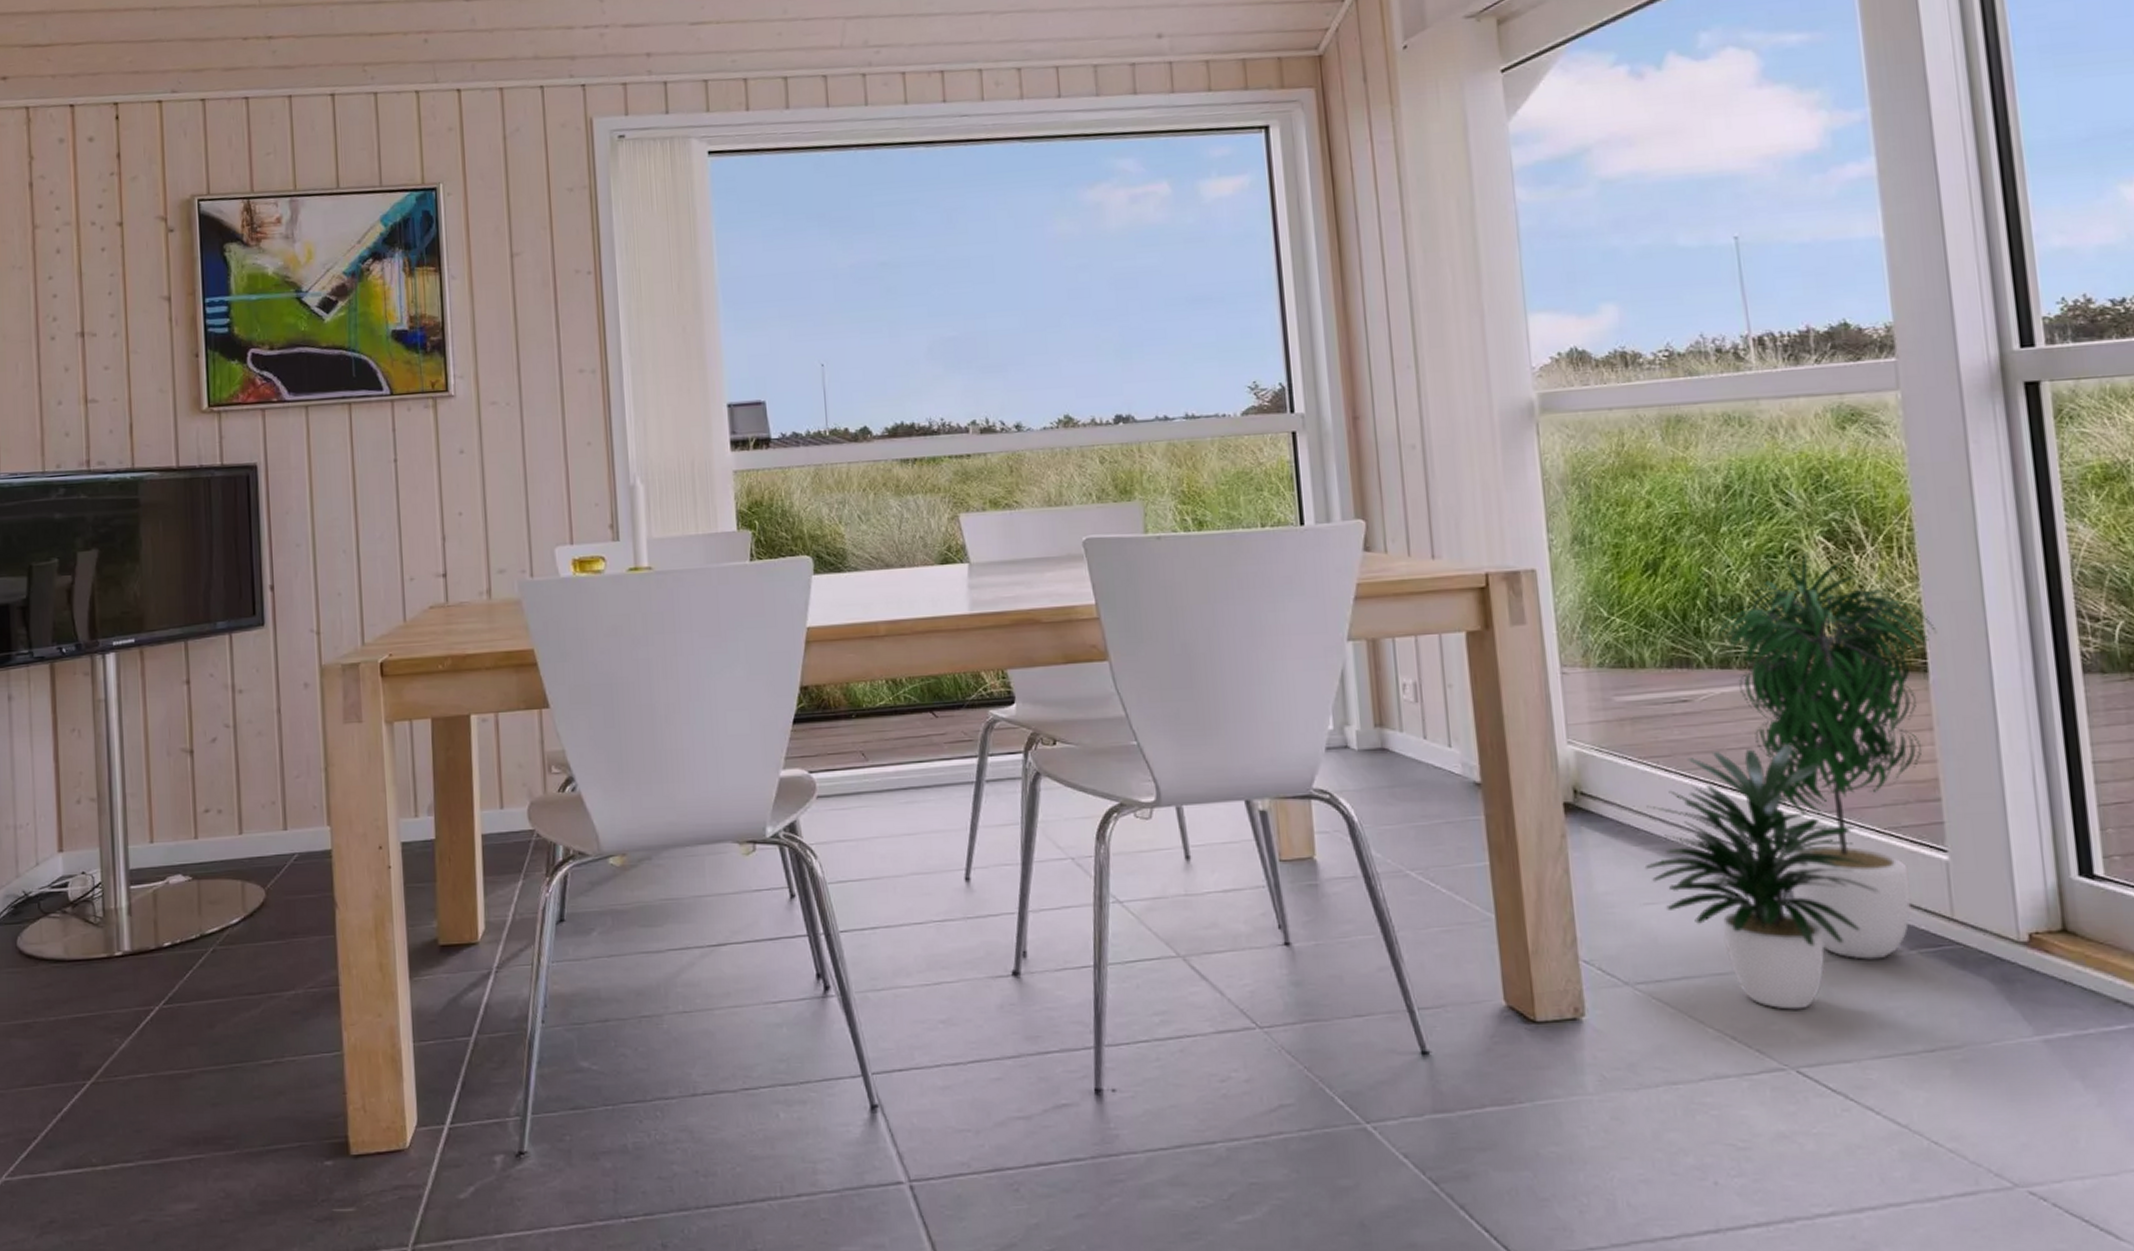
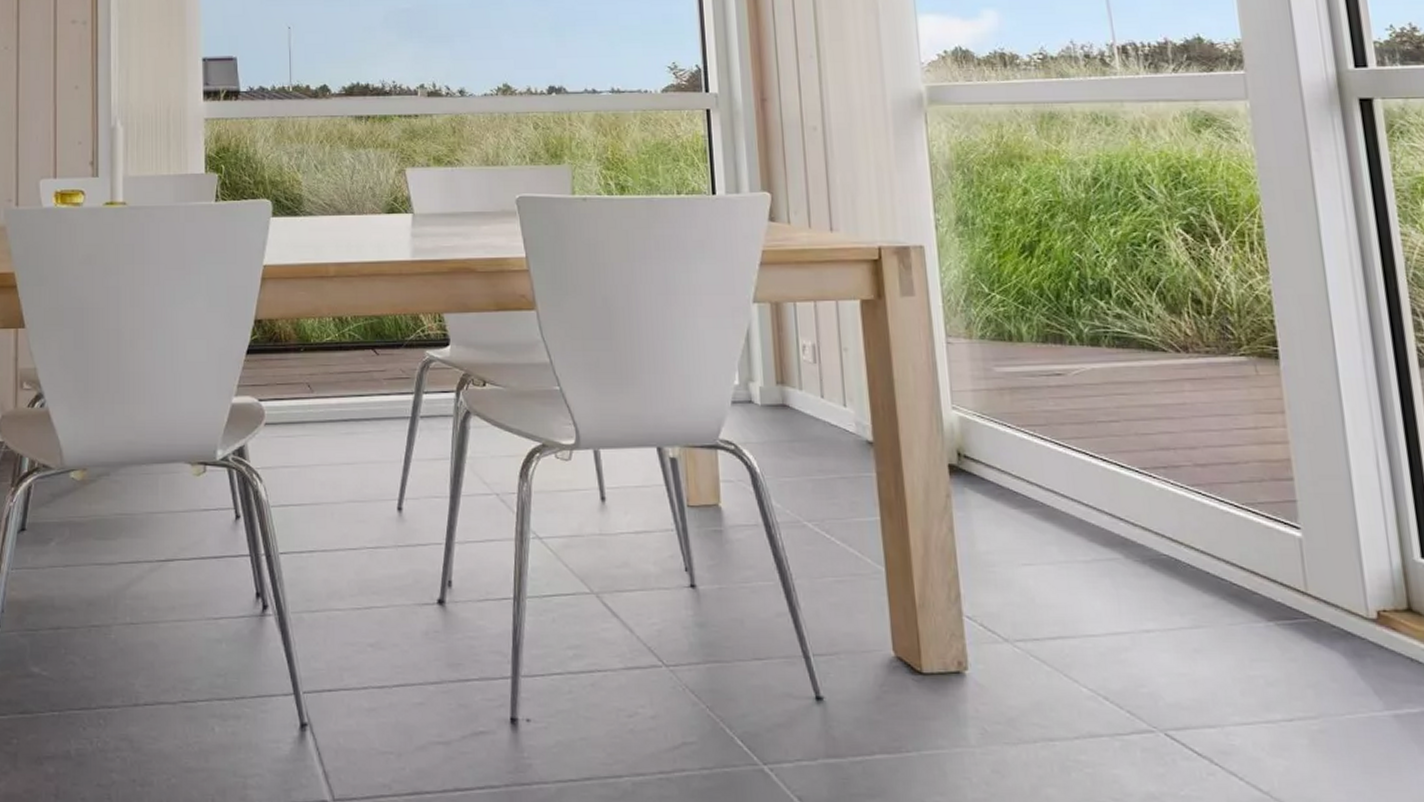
potted plant: present [1644,552,1938,1010] -> none [1022,242,1287,674]

